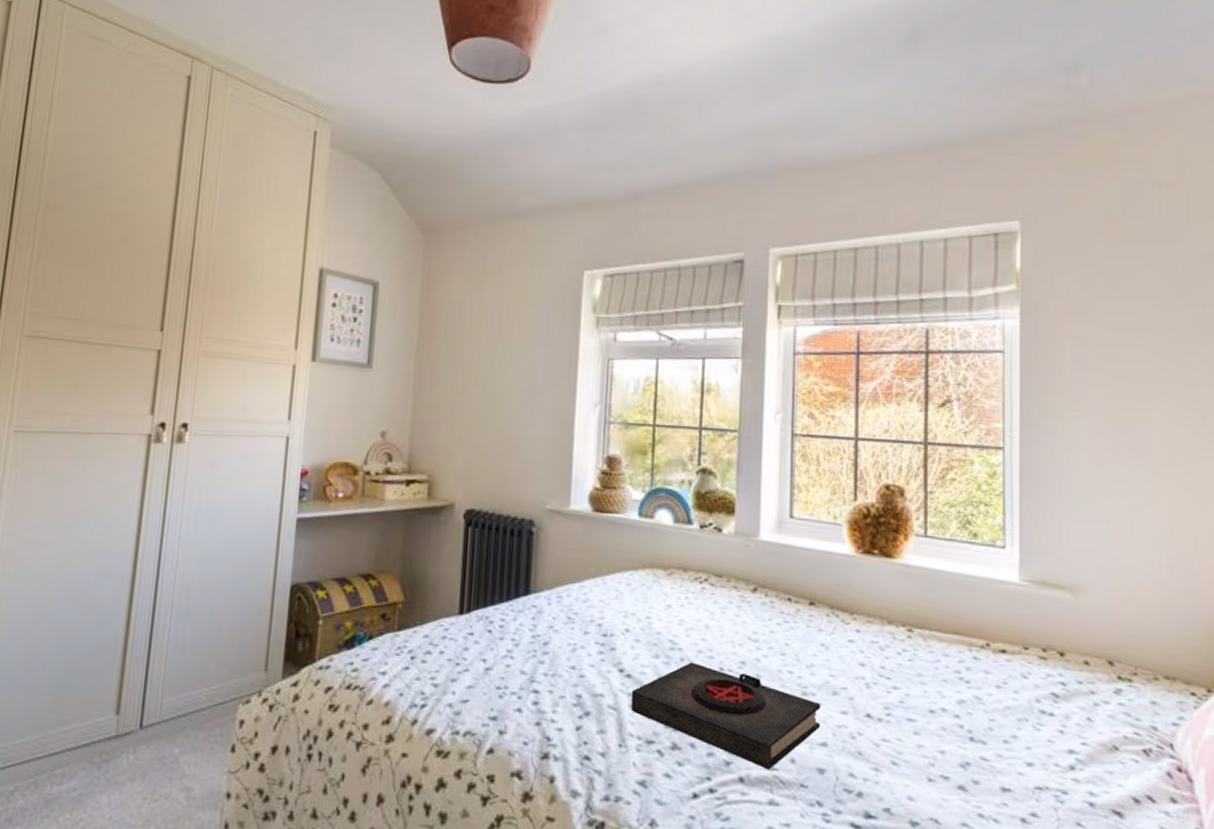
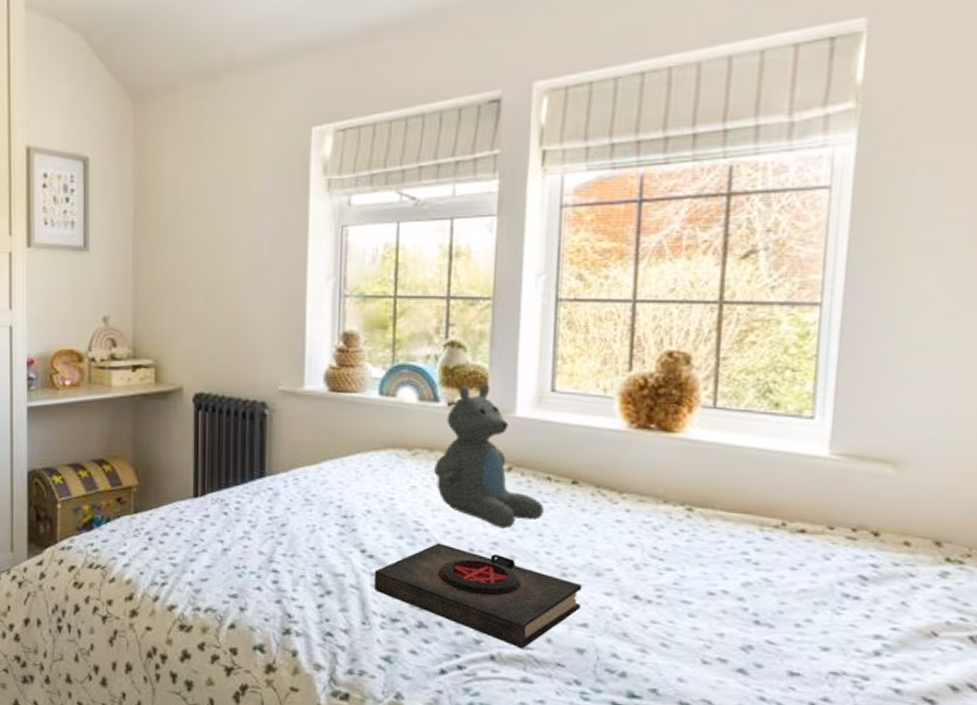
teddy bear: none [688,508,786,648] -> present [434,384,544,529]

